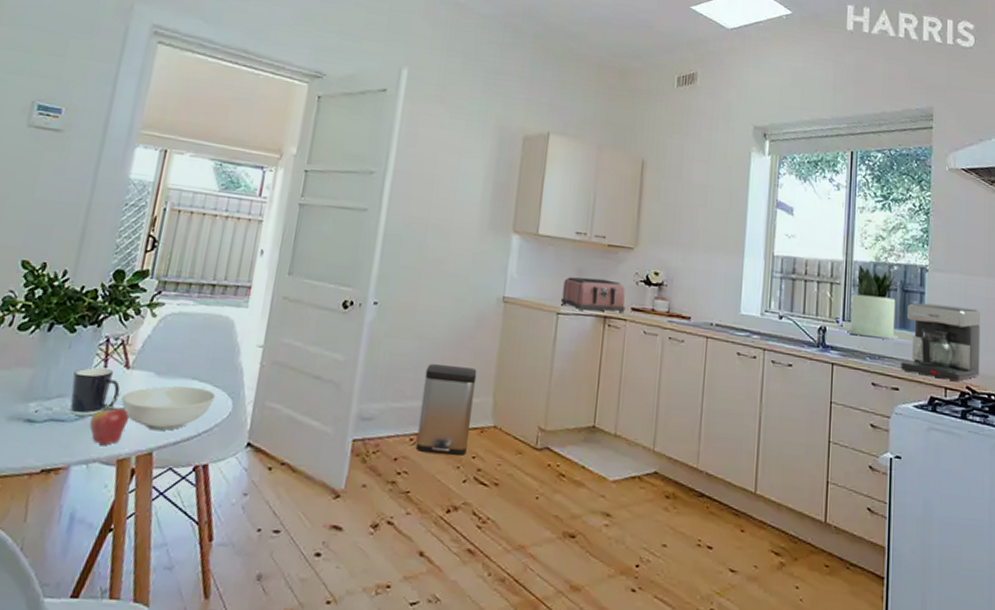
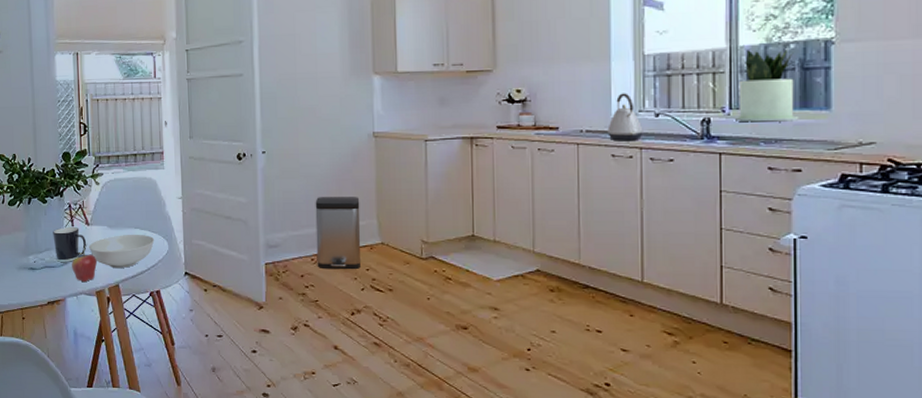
toaster: present [560,277,626,314] -> none [426,103,491,136]
kettle: none [735,290,768,341] -> present [607,93,643,141]
coffee maker: present [901,303,980,381] -> none [803,76,905,155]

